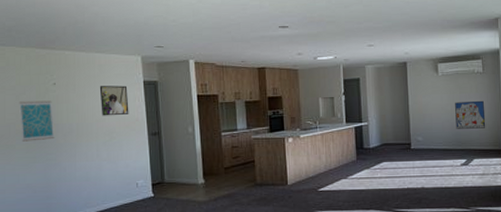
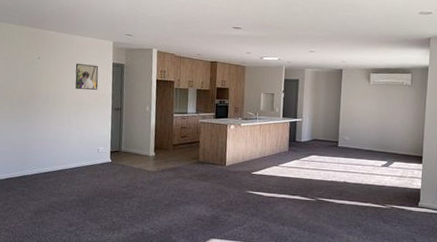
wall art: present [18,100,55,142] -> none [8,70,36,104]
wall art: present [455,100,486,129] -> none [381,109,409,136]

